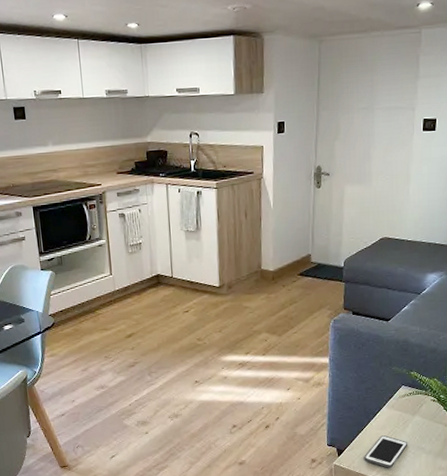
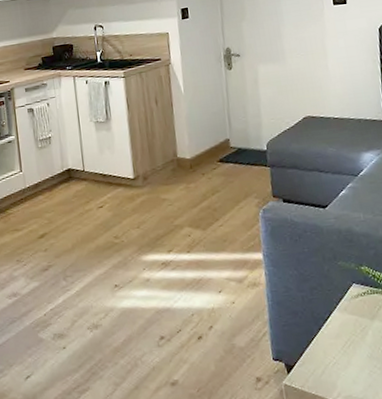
cell phone: present [364,435,407,468] -> none [319,346,371,388]

